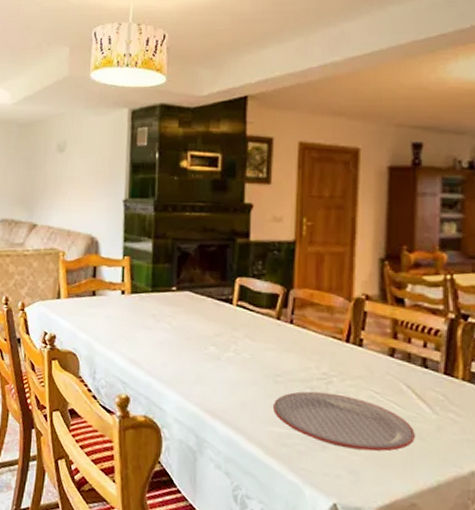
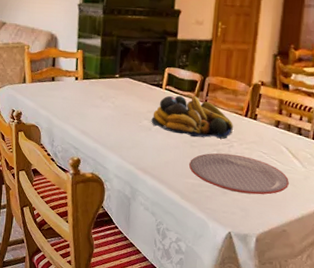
fruit bowl: none [220,313,330,373] -> present [151,95,233,139]

